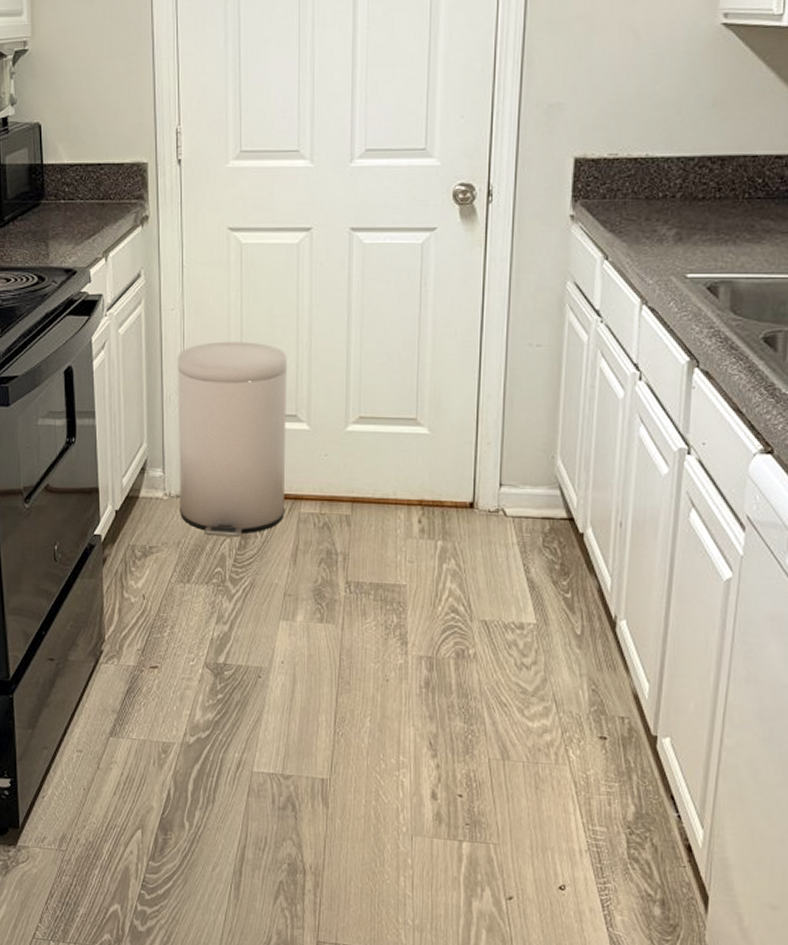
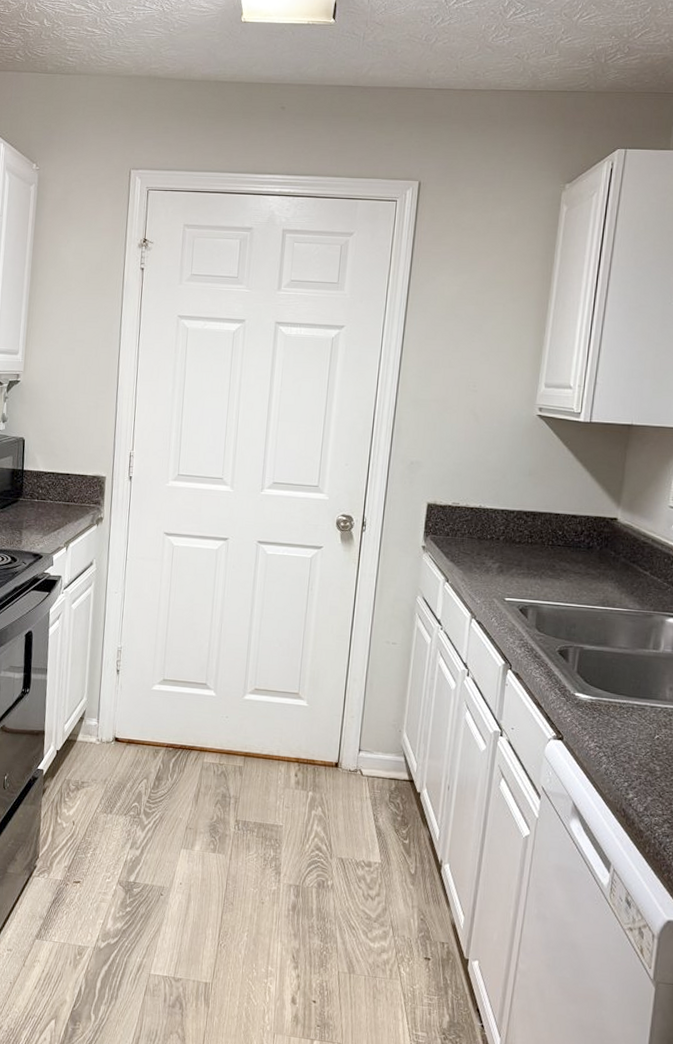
pedal bin: present [177,341,287,537] -> none [108,621,202,779]

